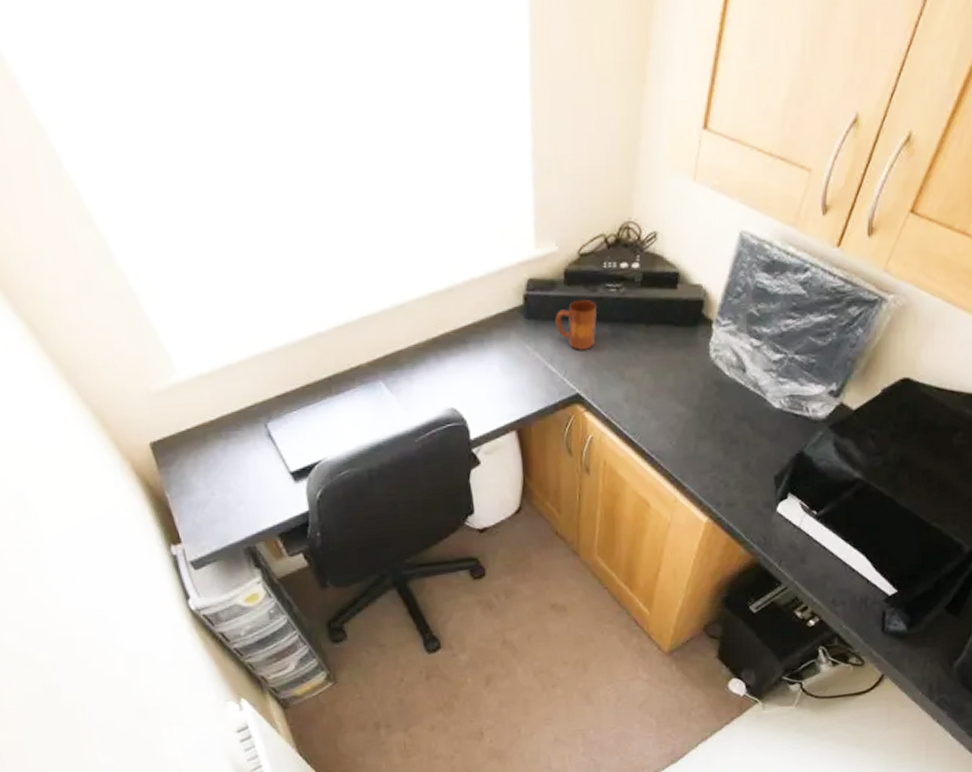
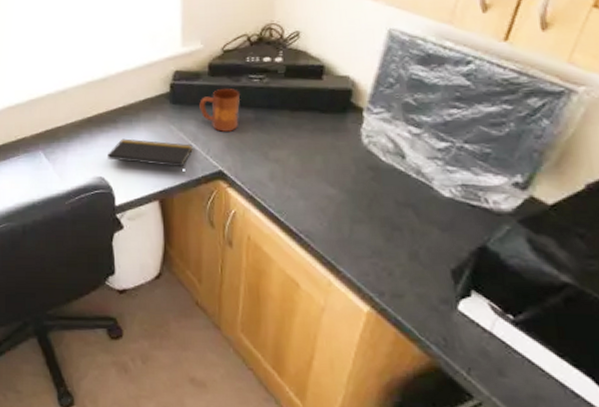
notepad: none [459,362,550,400] -> present [108,138,193,174]

